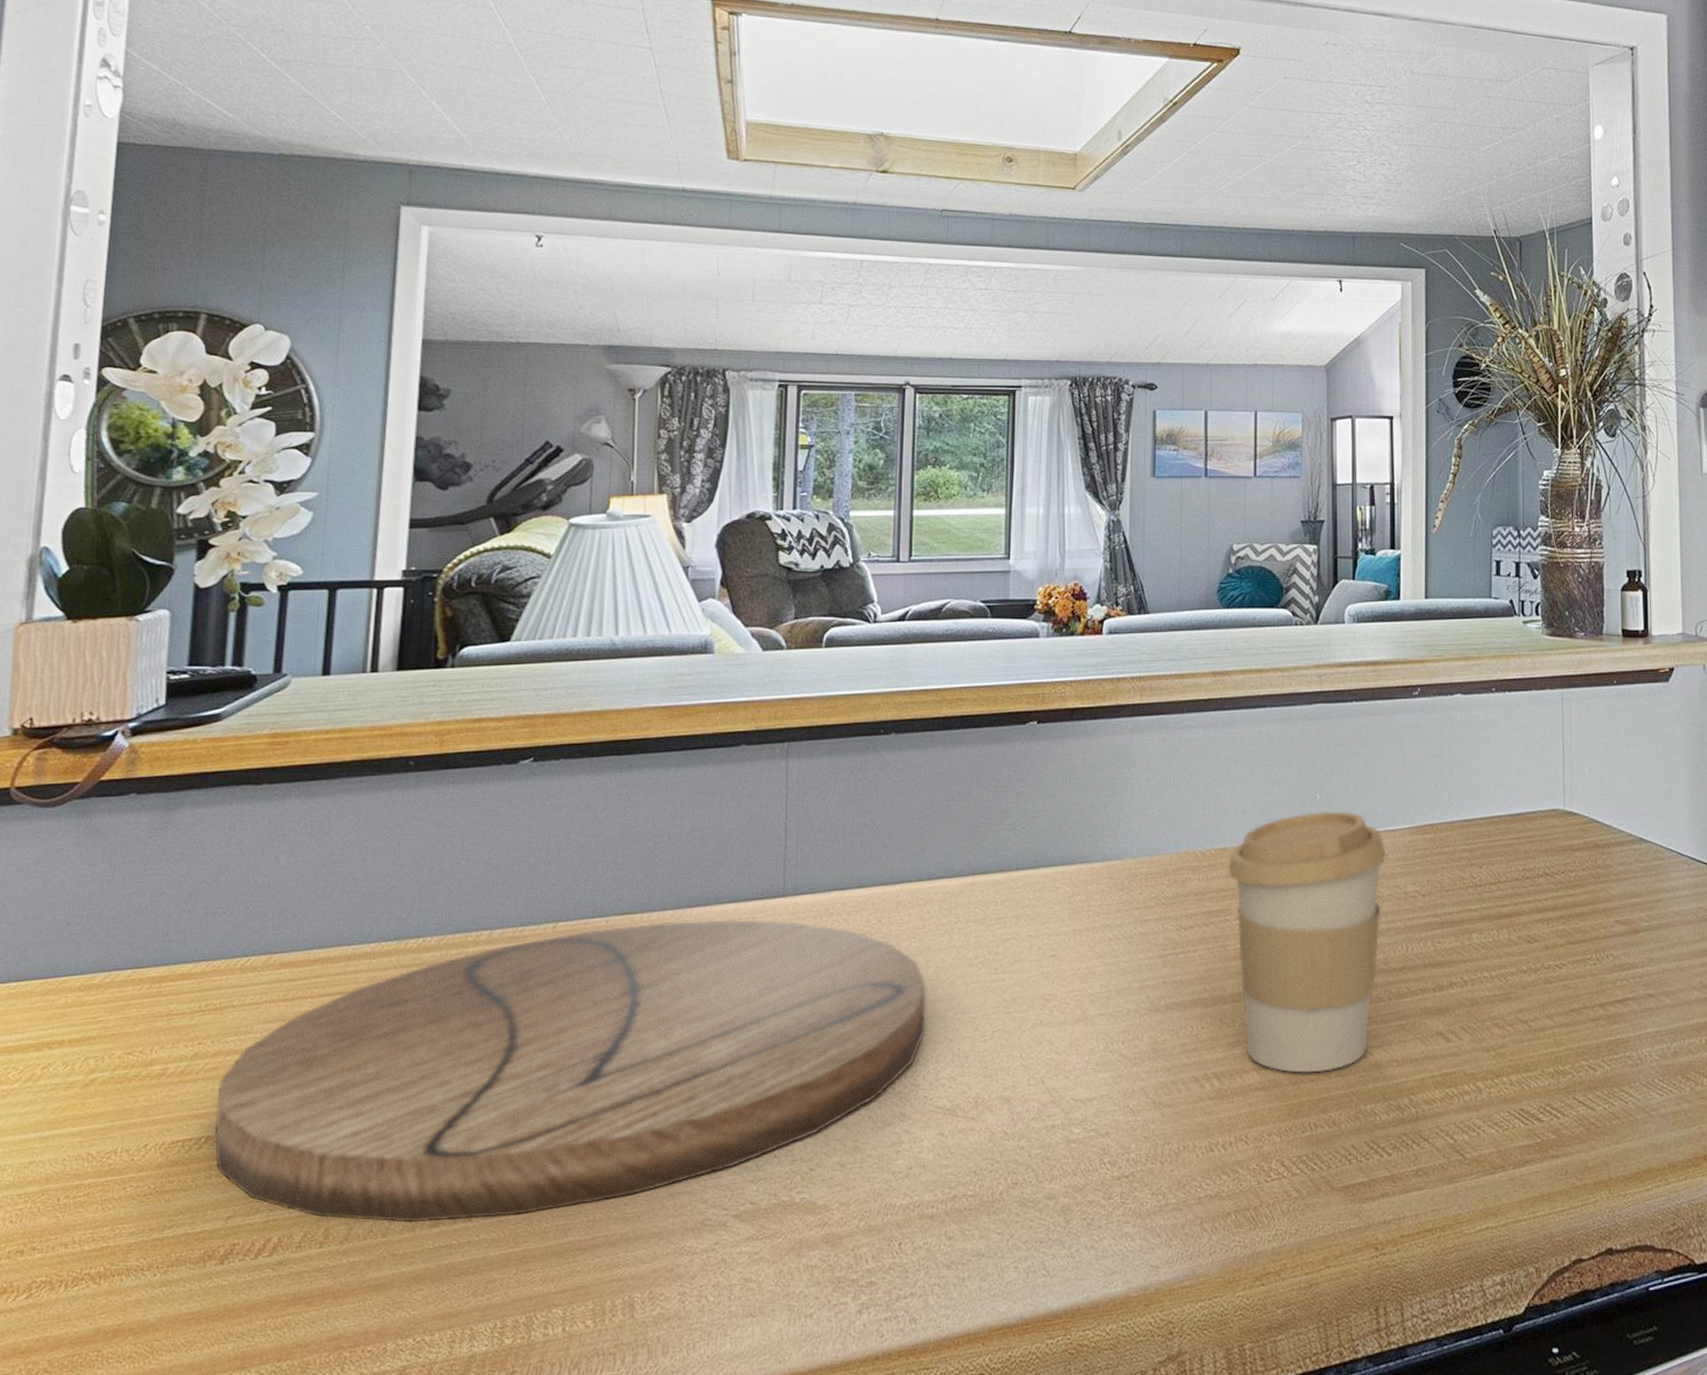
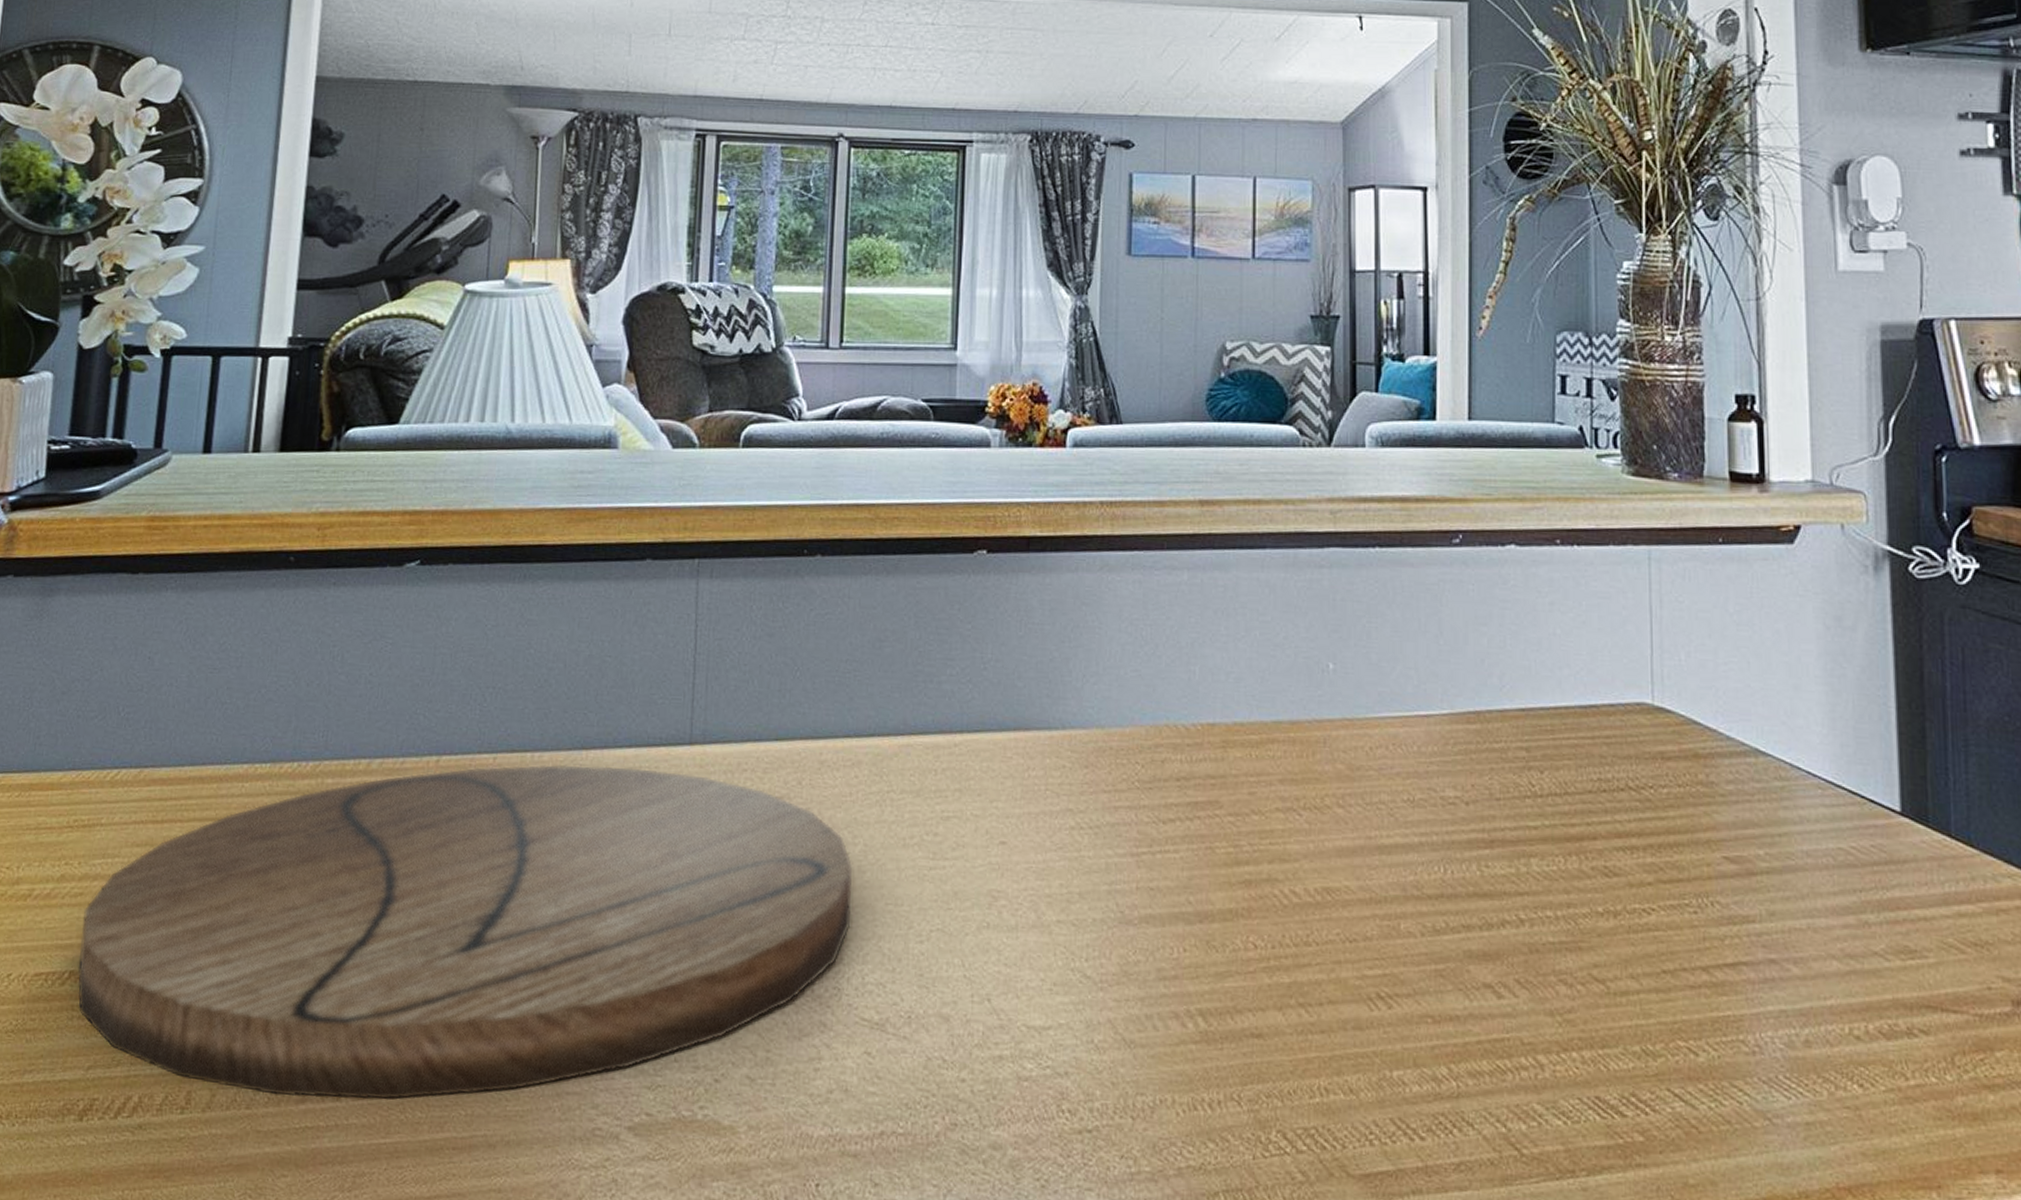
coffee cup: present [1228,811,1387,1073] -> none [1218,685,1419,1023]

